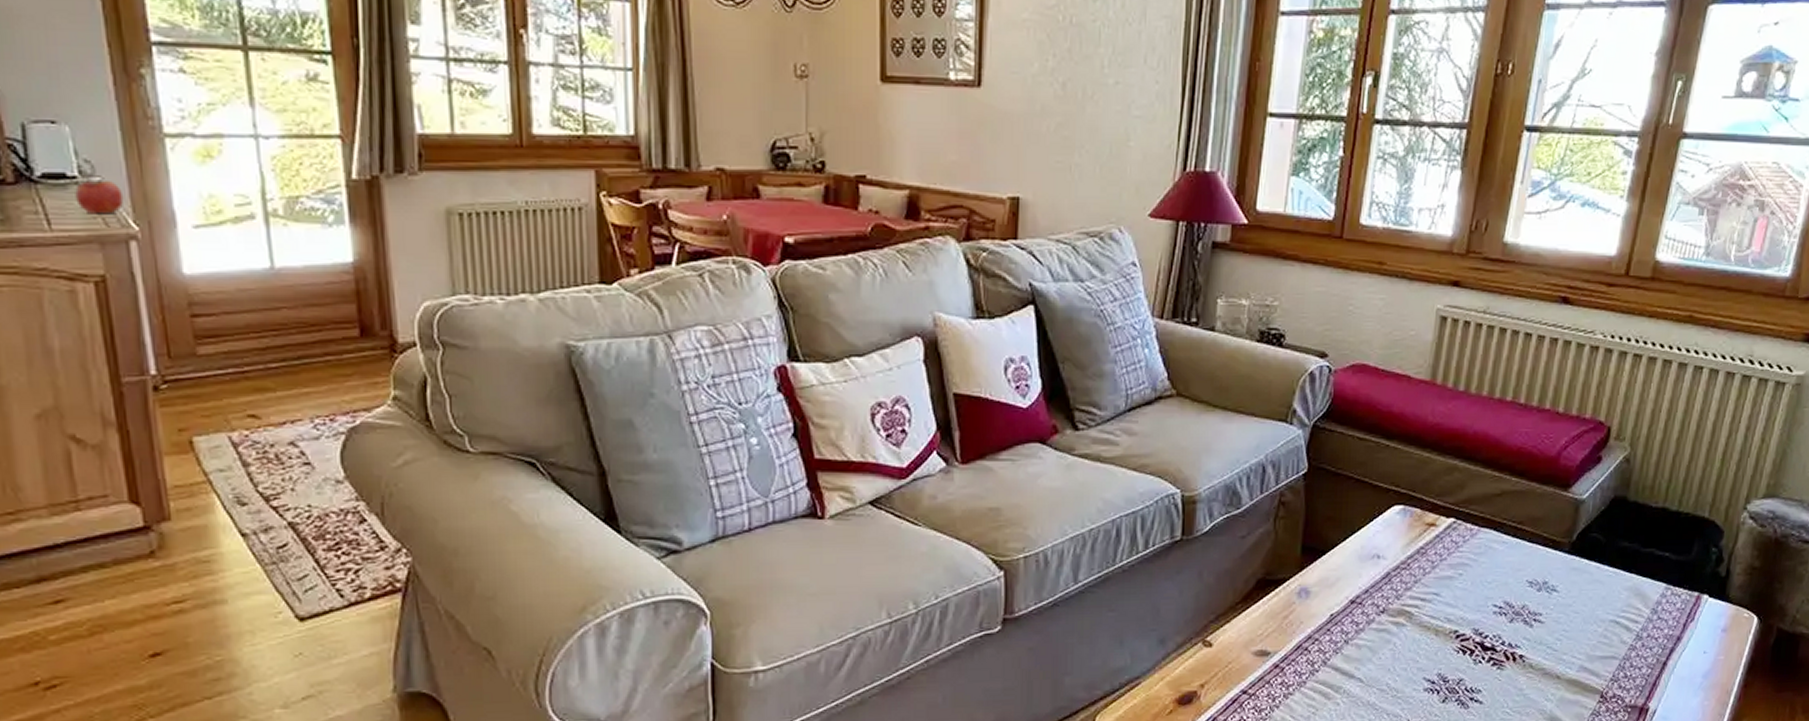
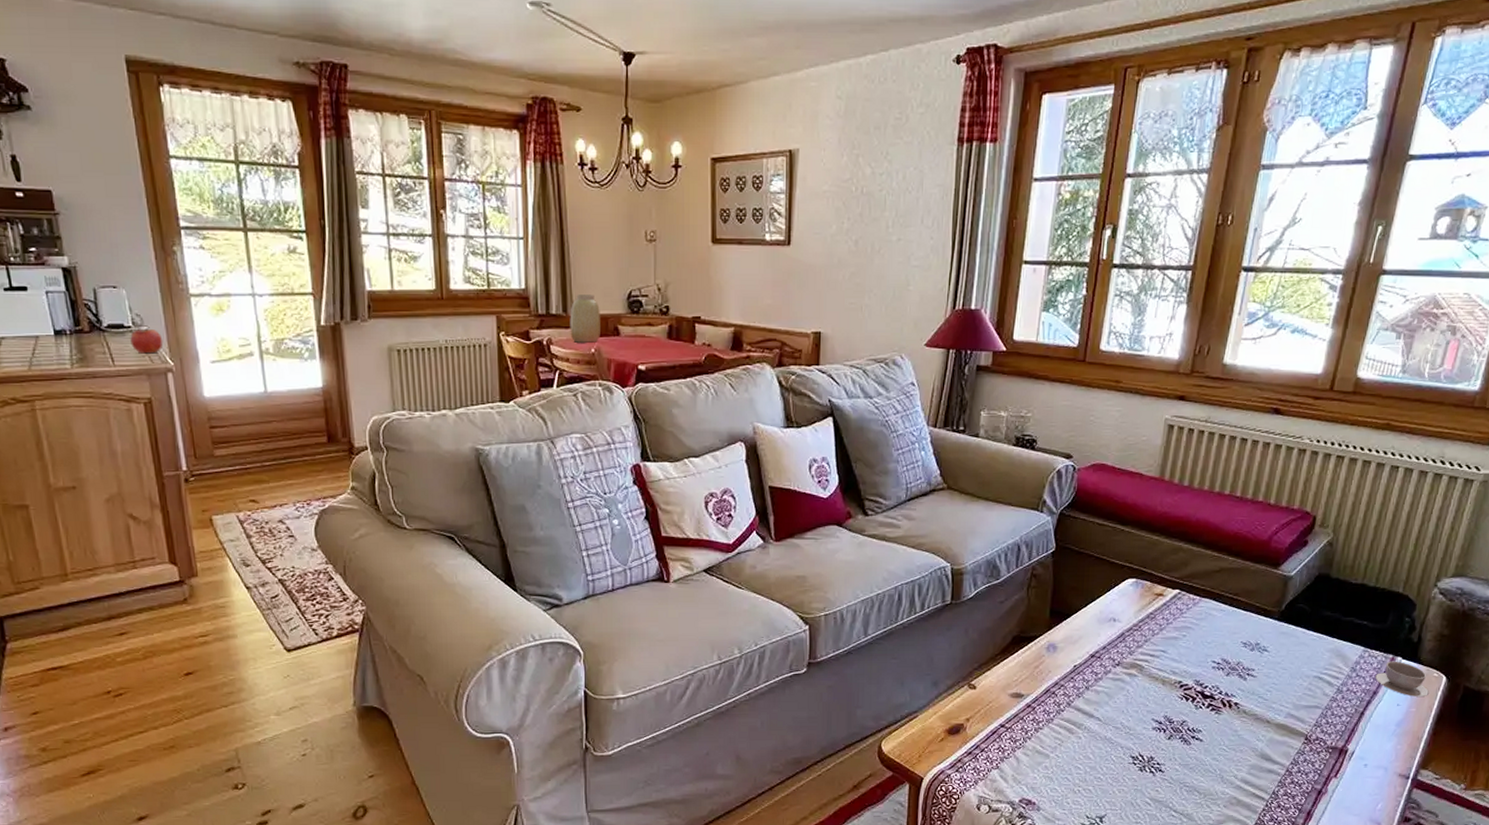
vase: none [694,144,735,209] -> present [570,294,600,344]
teacup: none [1679,599,1739,642] -> present [1375,661,1429,697]

